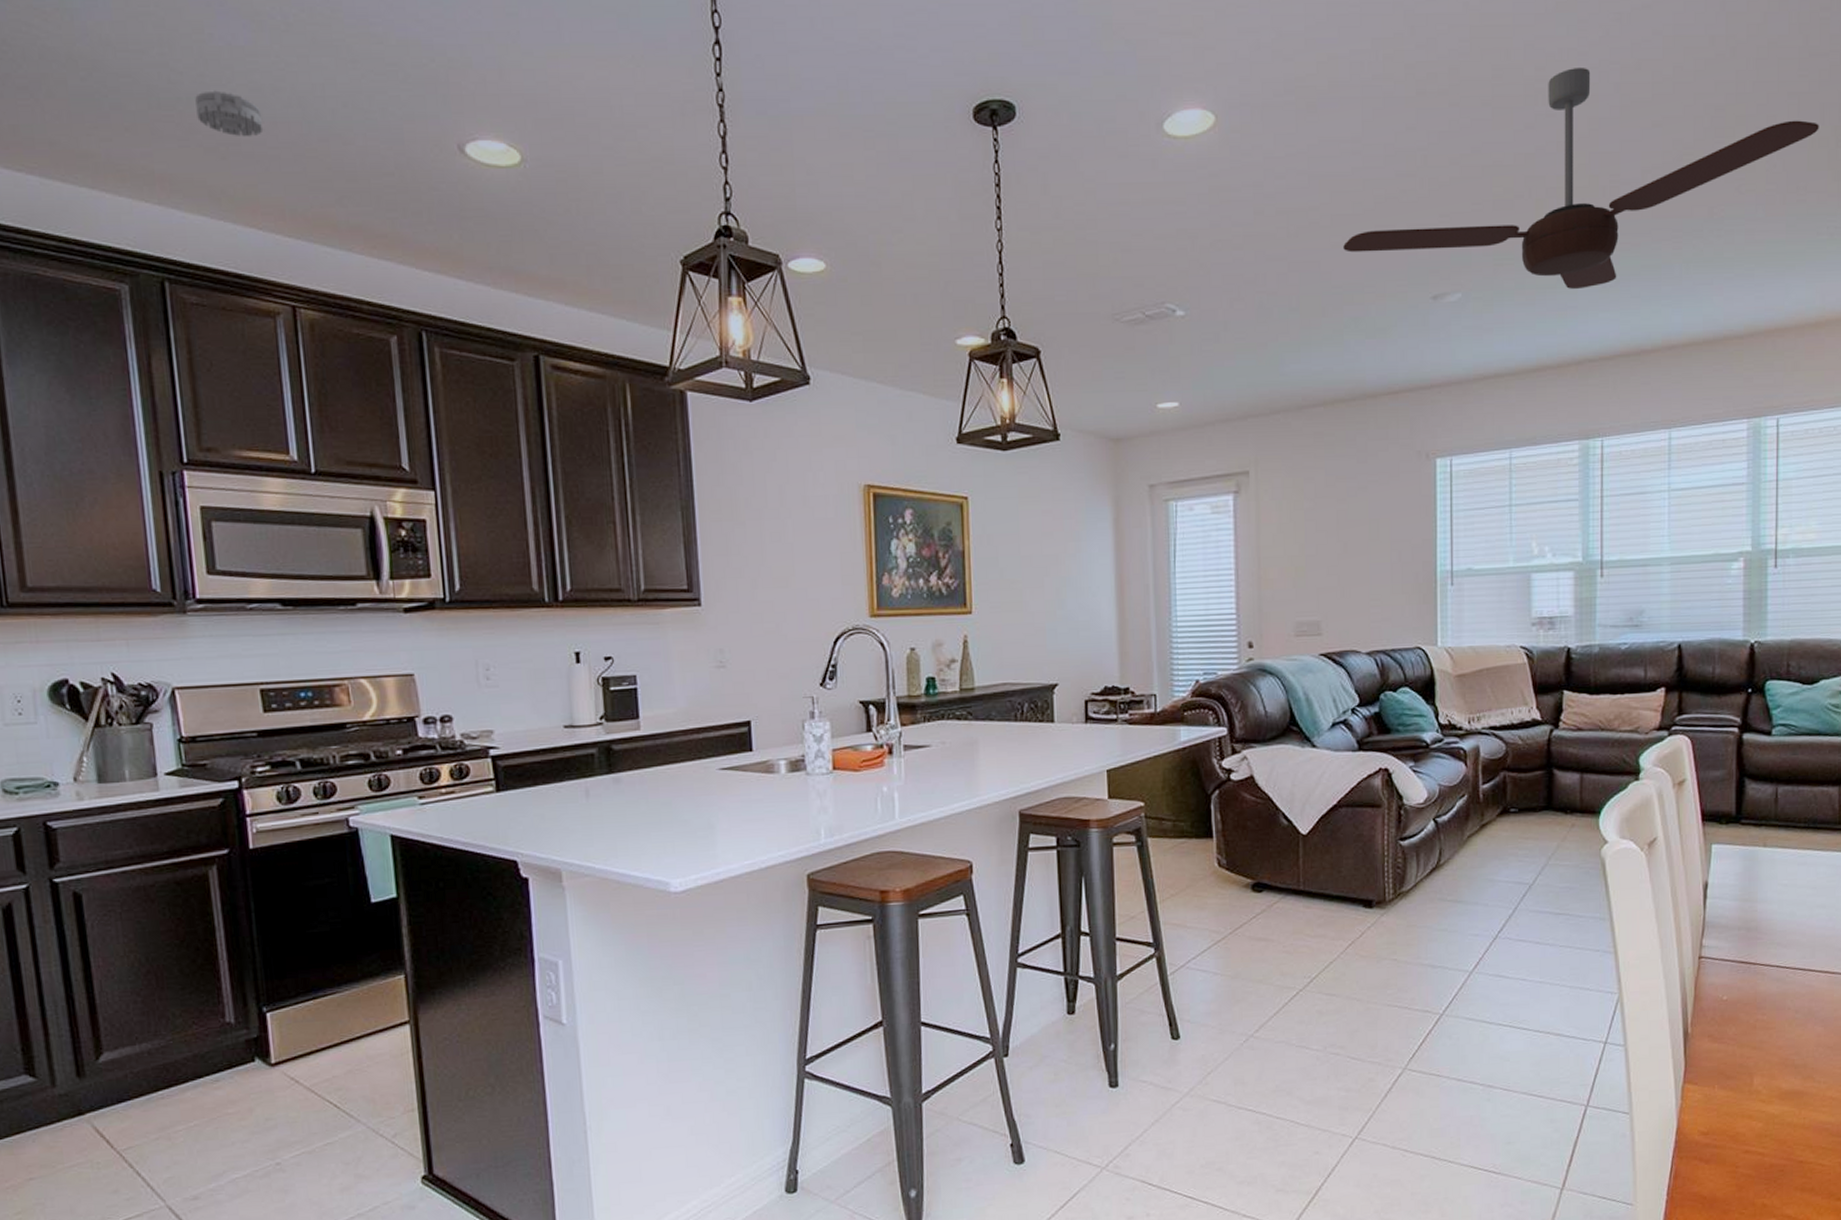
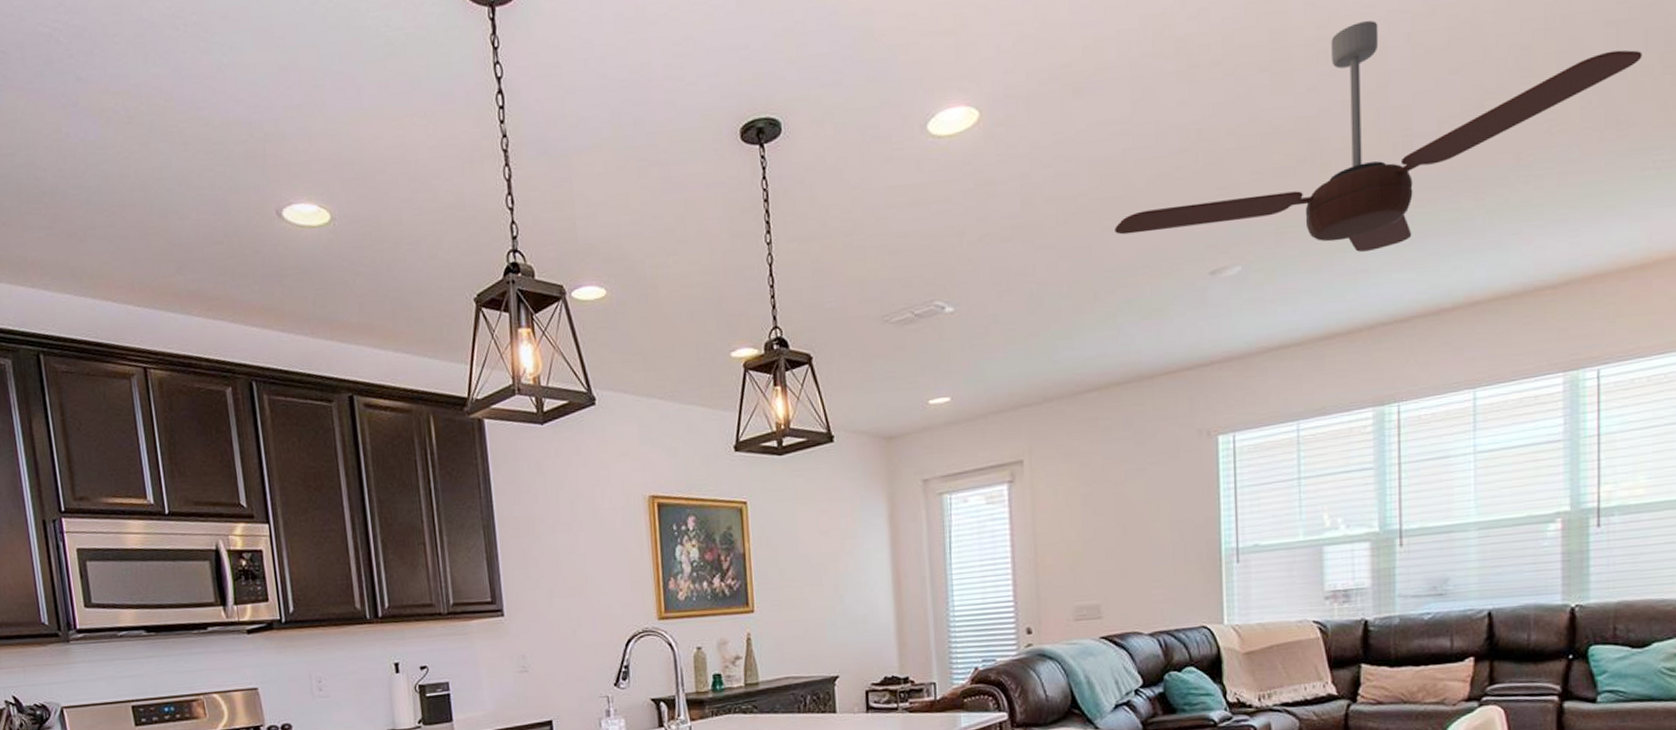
smoke detector: present [195,90,264,137] -> none [57,182,114,222]

